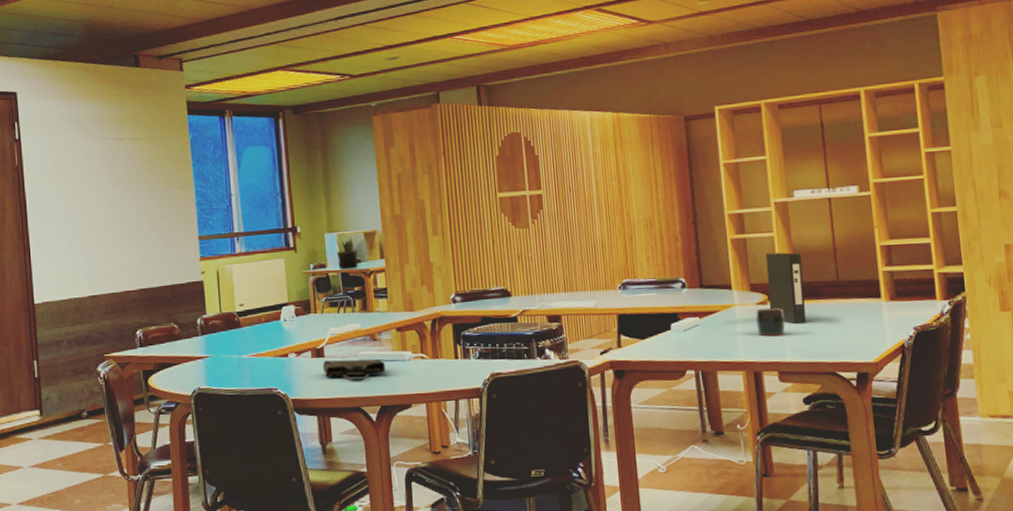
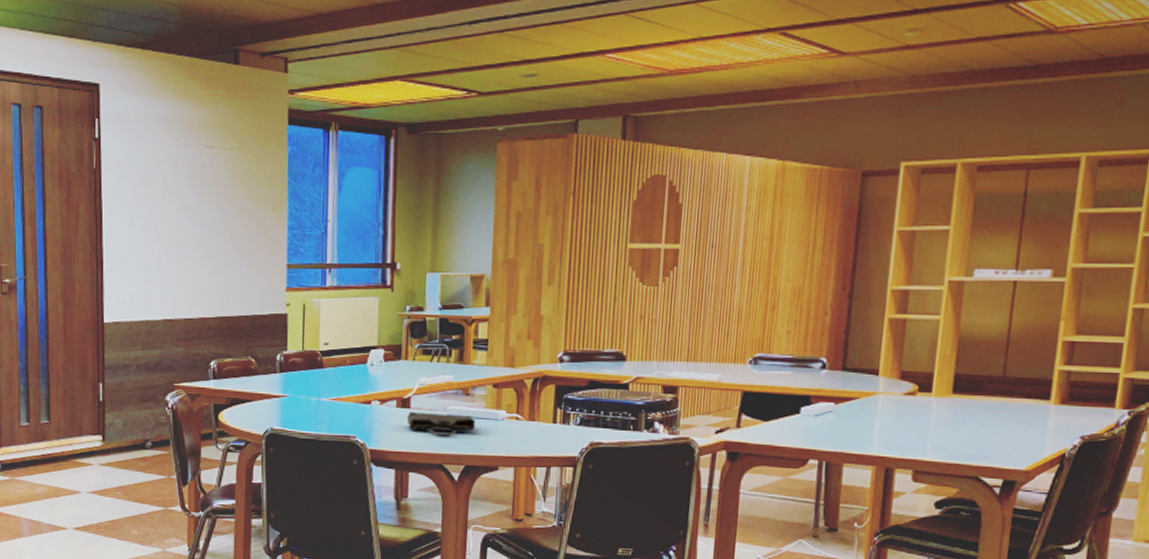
planter: present [335,236,359,270] -> none [437,278,461,315]
mug: present [756,308,785,337] -> none [898,399,934,432]
binder: present [765,252,806,325] -> none [919,337,967,421]

